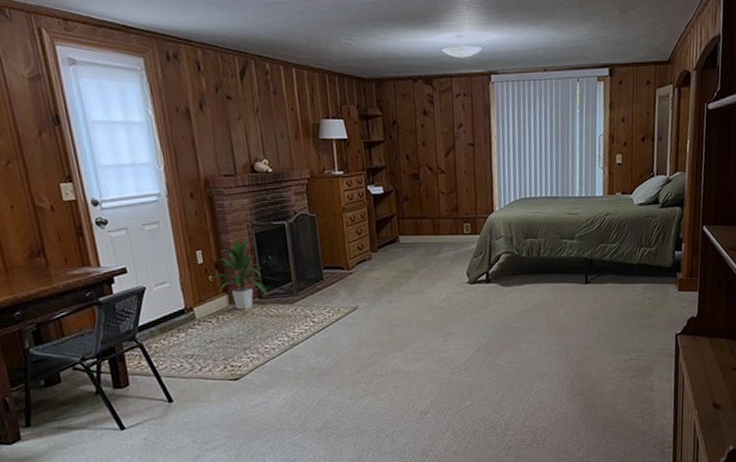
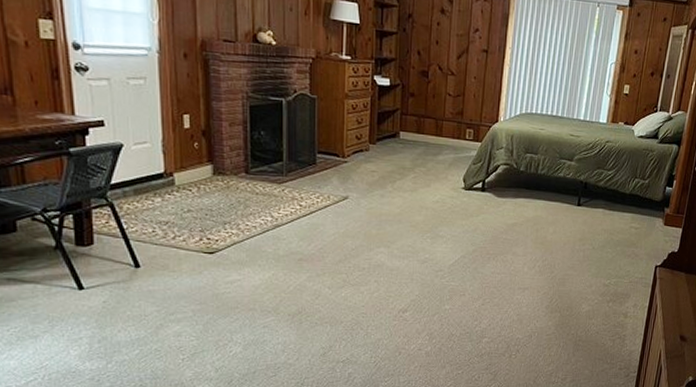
indoor plant: present [212,238,267,310] -> none [197,109,255,183]

